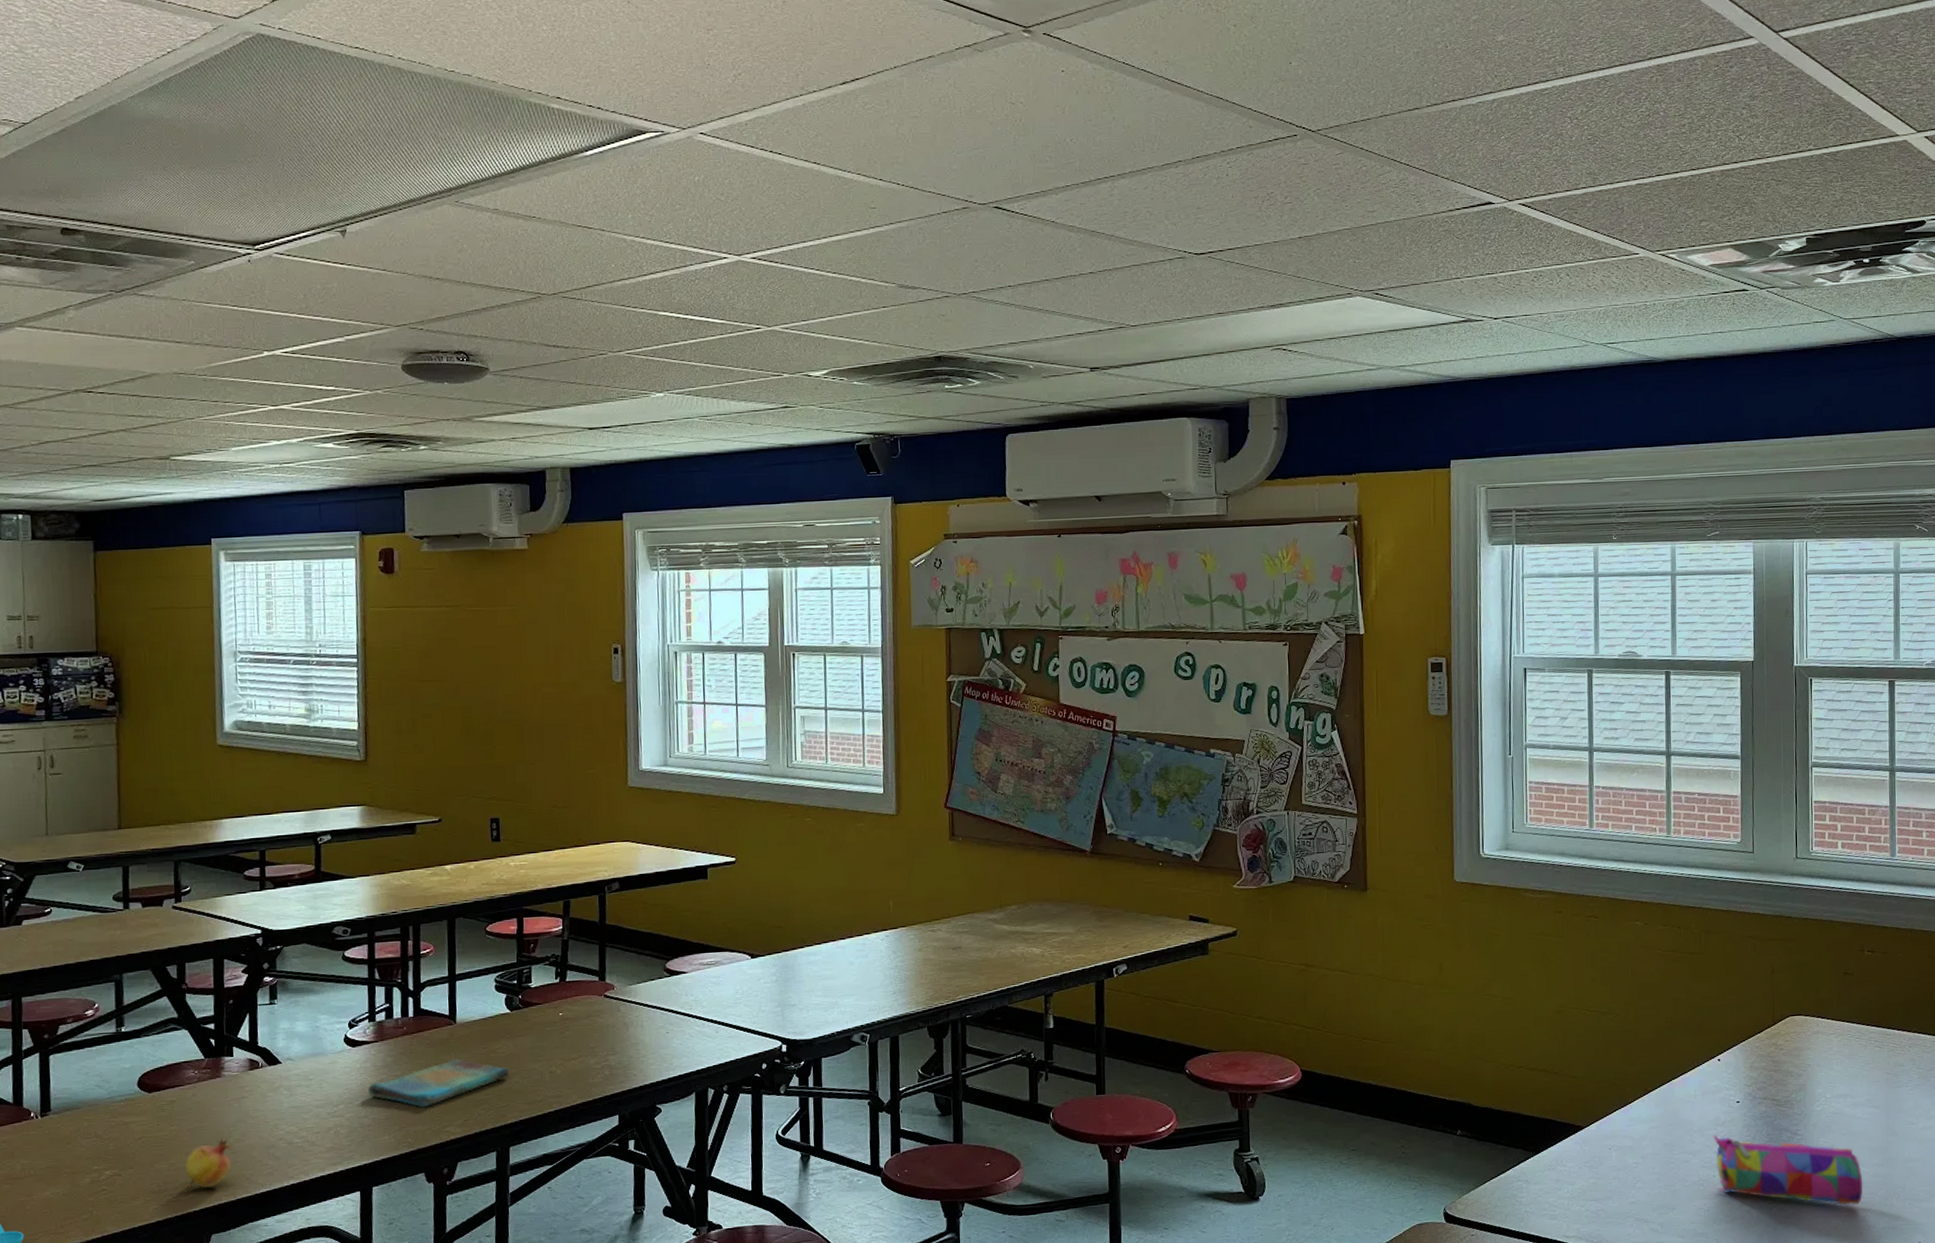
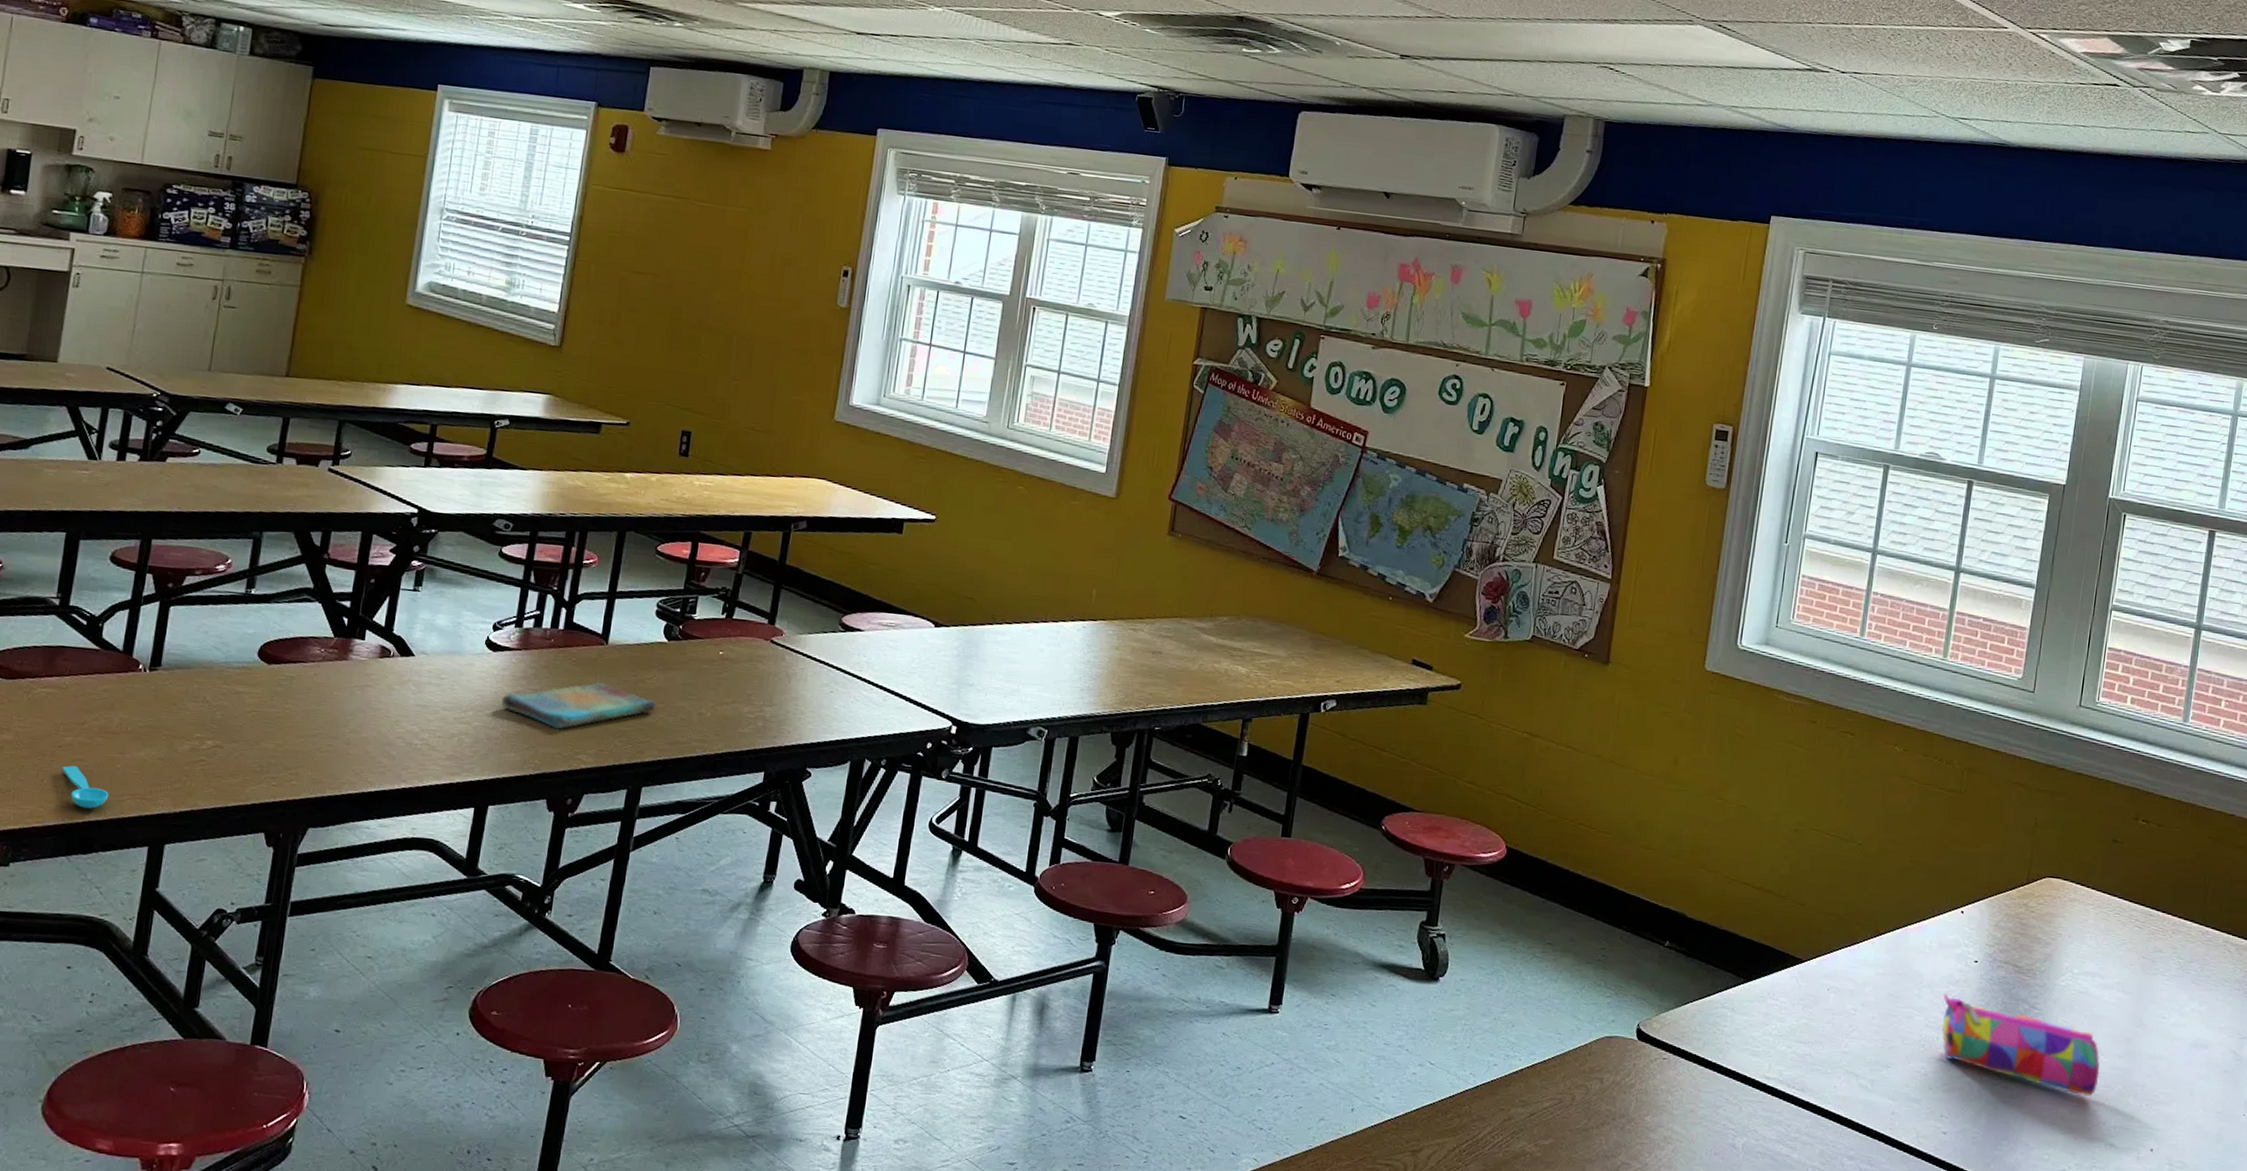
fruit: present [182,1137,233,1190] -> none [285,724,348,777]

